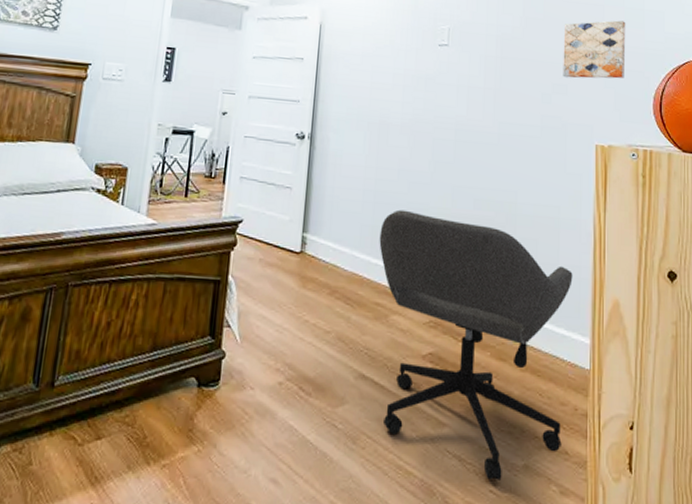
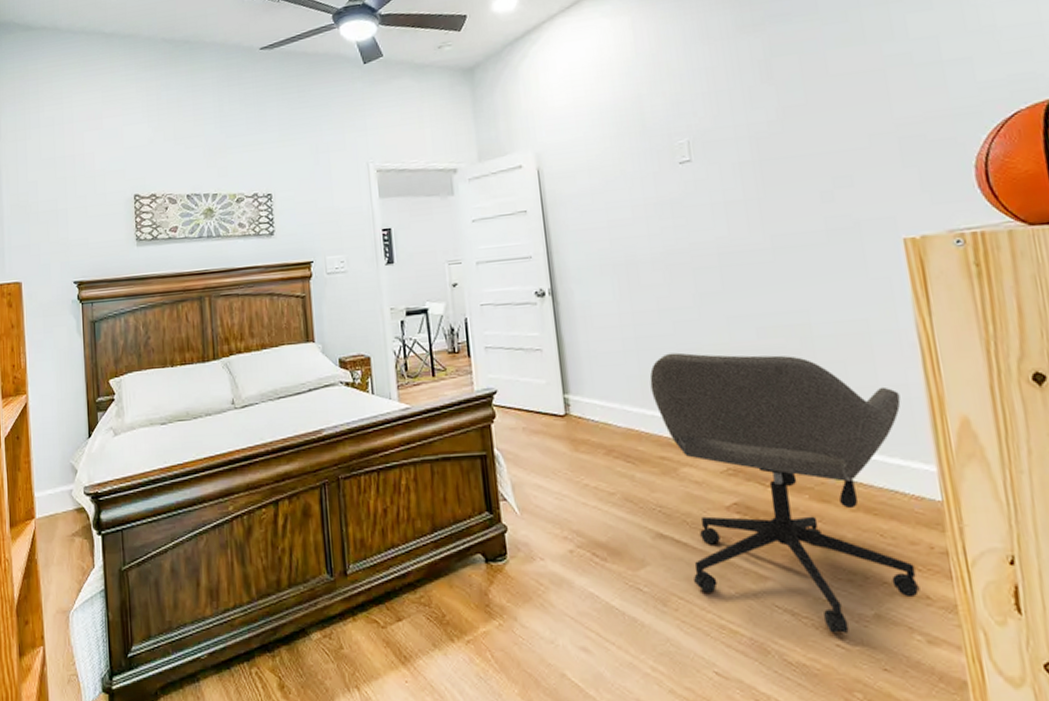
wall art: present [563,20,626,79] -> none [835,81,929,167]

